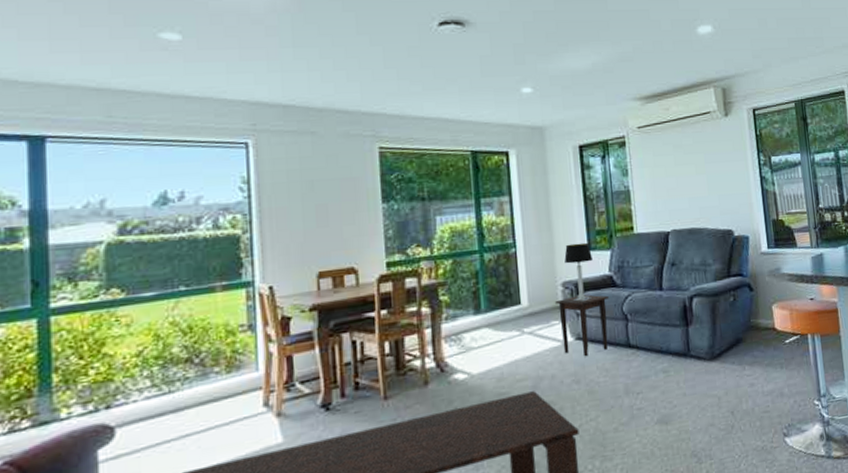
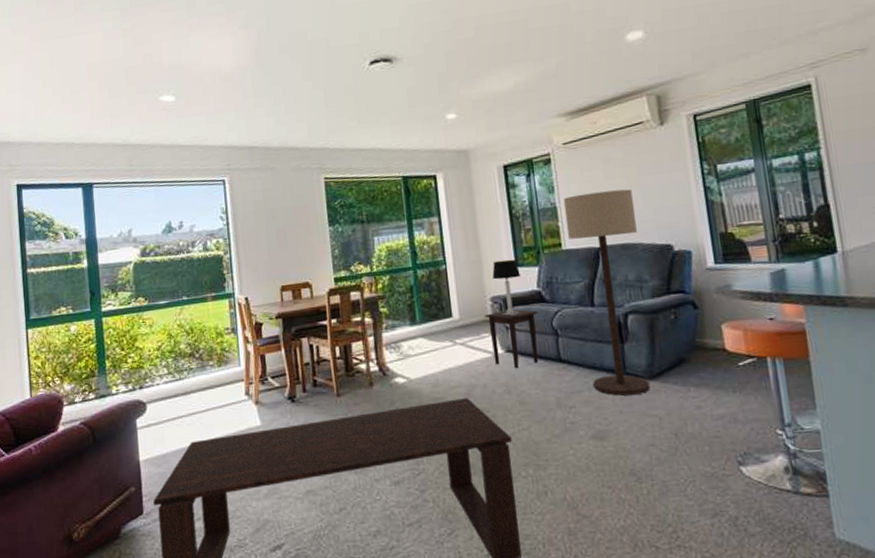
floor lamp: none [636,175,711,379] -> present [563,189,650,396]

